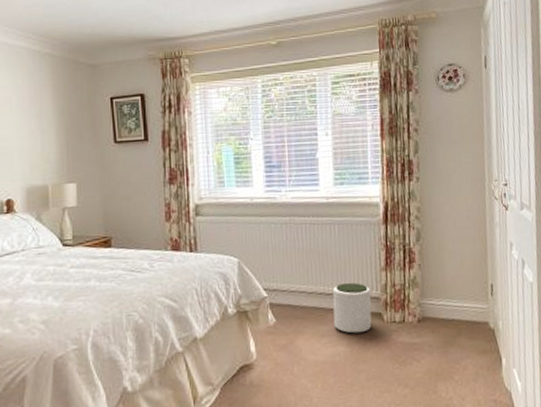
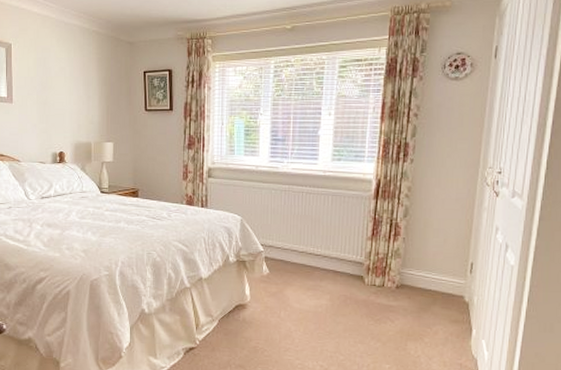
plant pot: present [332,282,372,334] -> none [320,246,356,291]

